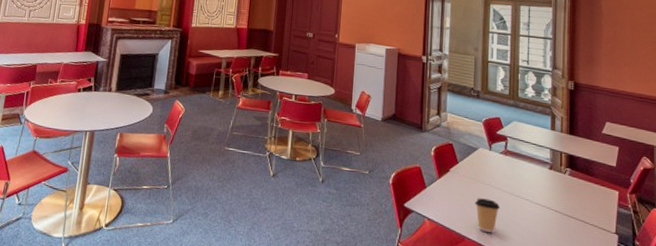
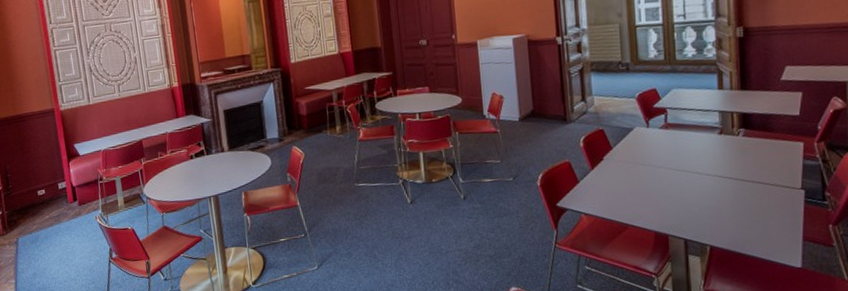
coffee cup: present [475,198,501,232] -> none [635,180,666,215]

